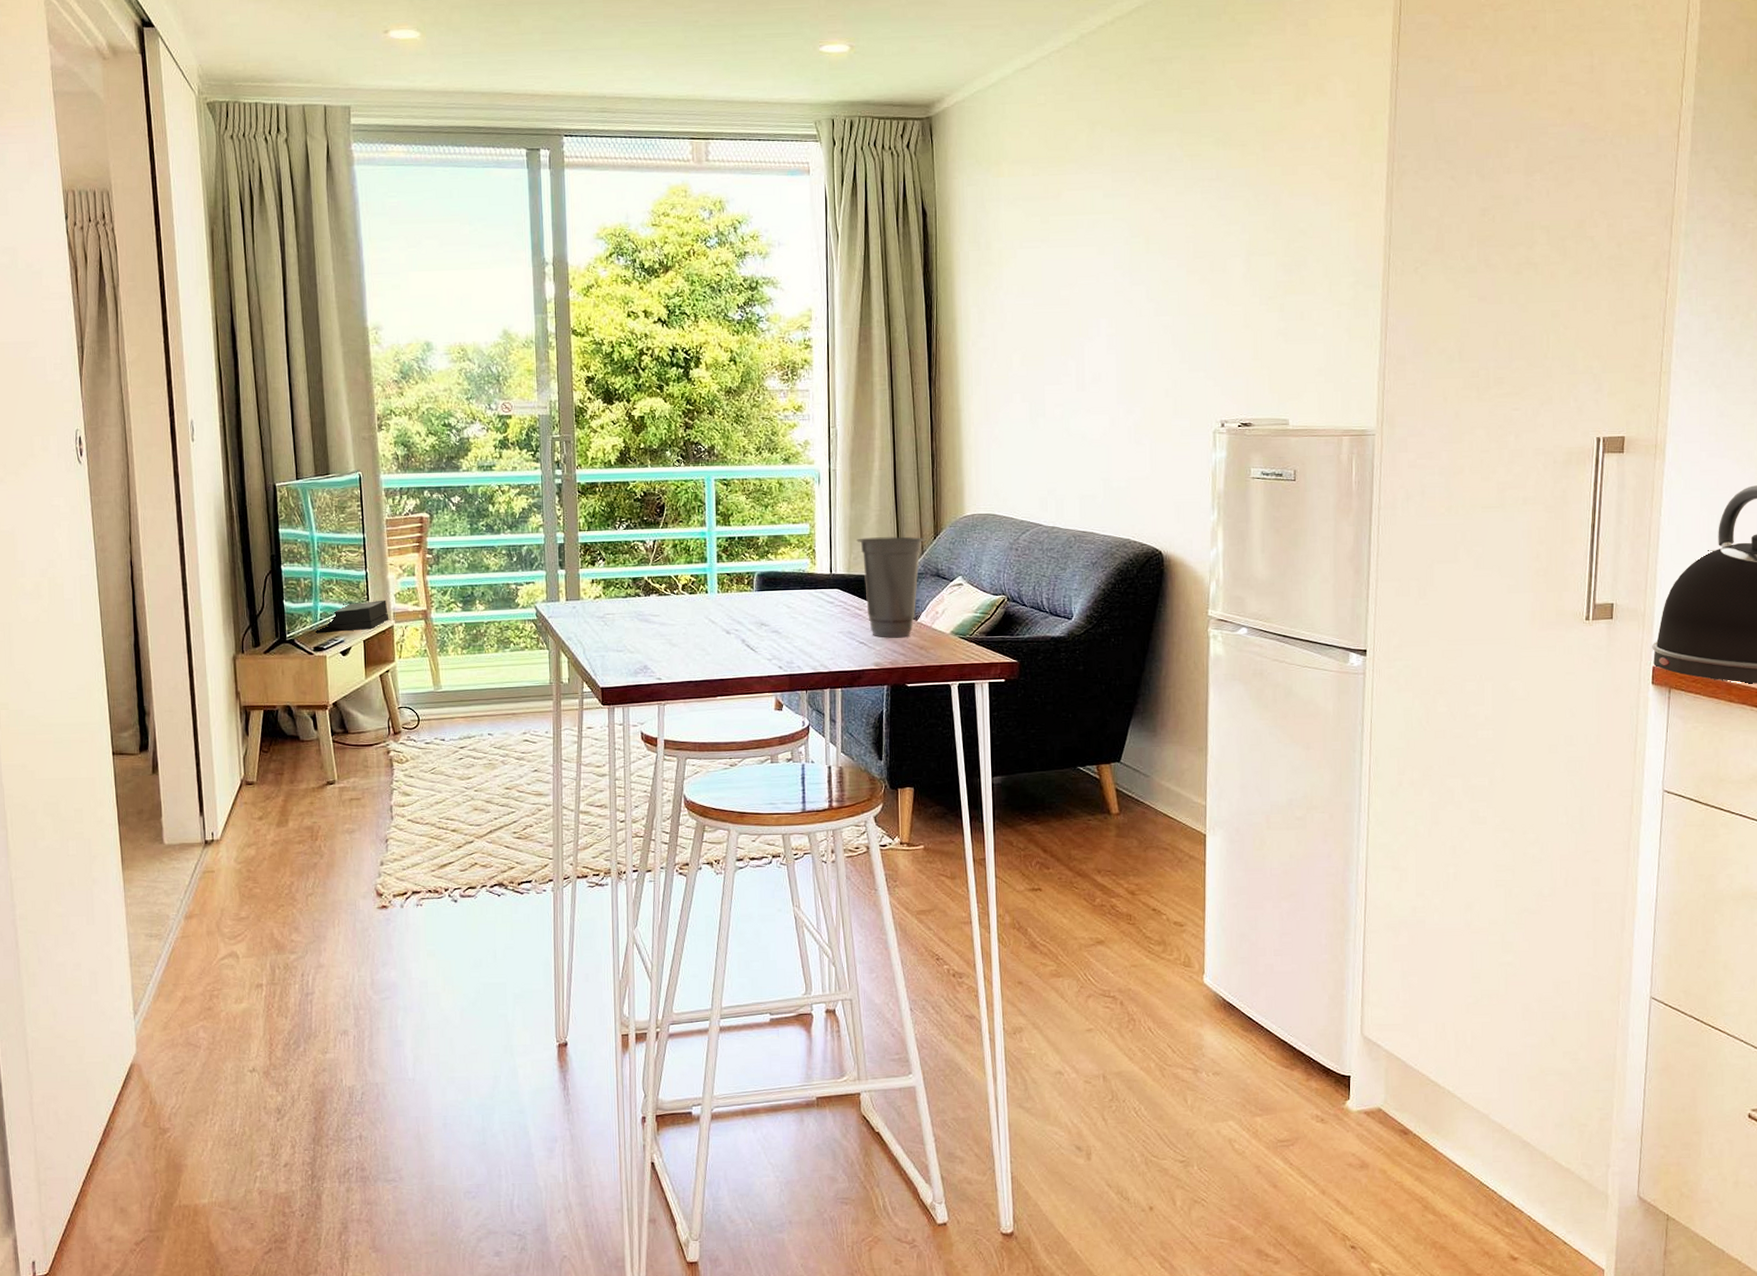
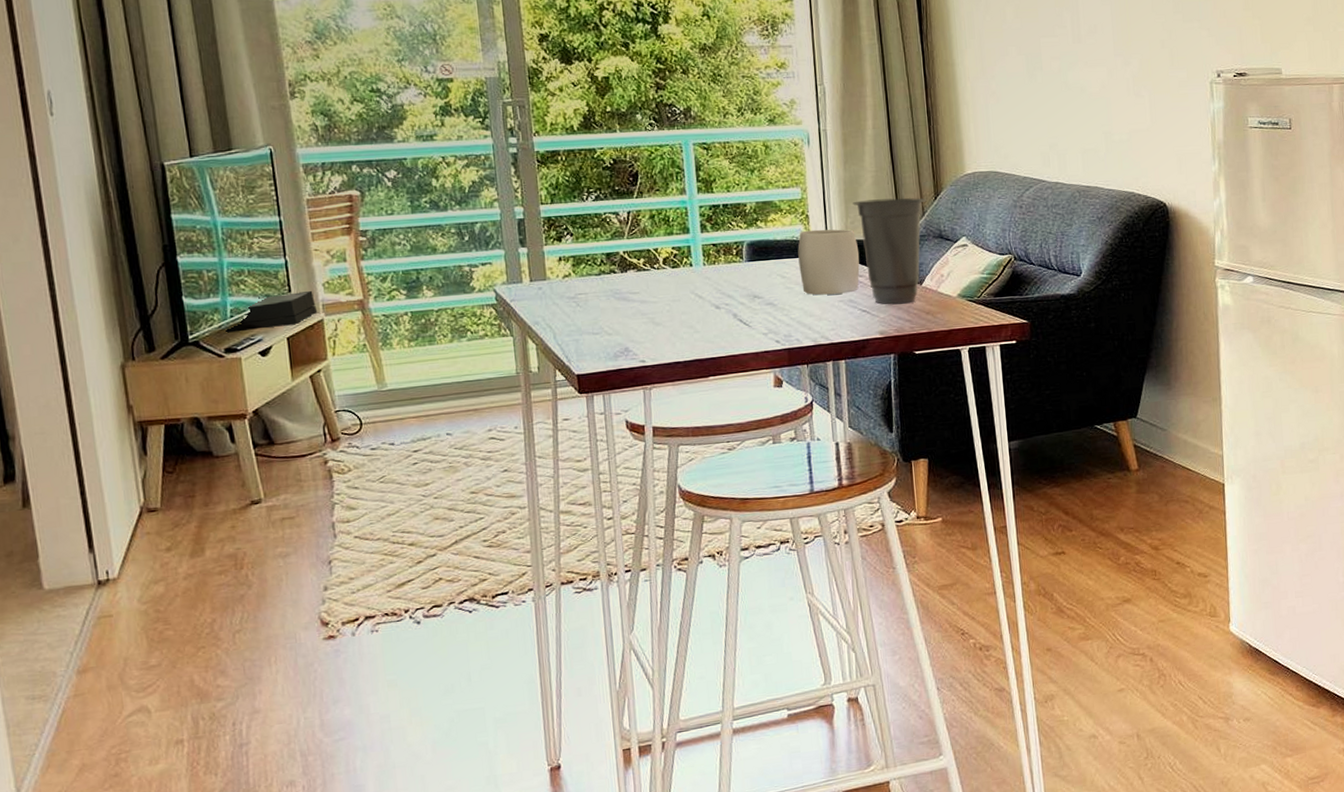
mug: none [803,563,860,626] -> present [798,229,860,295]

